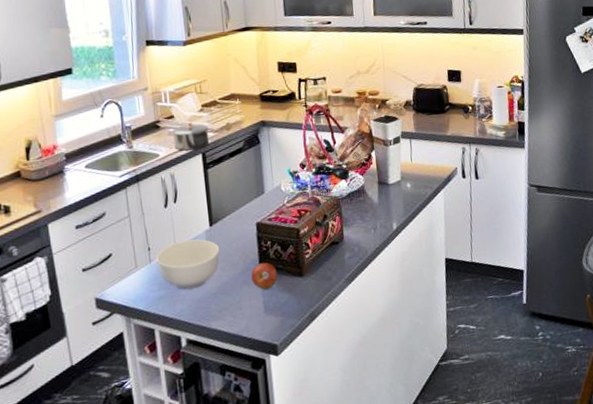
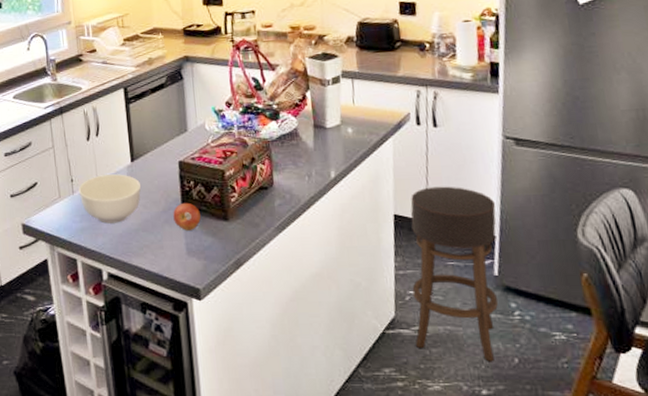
cooking pot: present [166,122,215,151] -> none [88,56,137,85]
bar stool: none [458,230,527,379] -> present [410,186,499,362]

